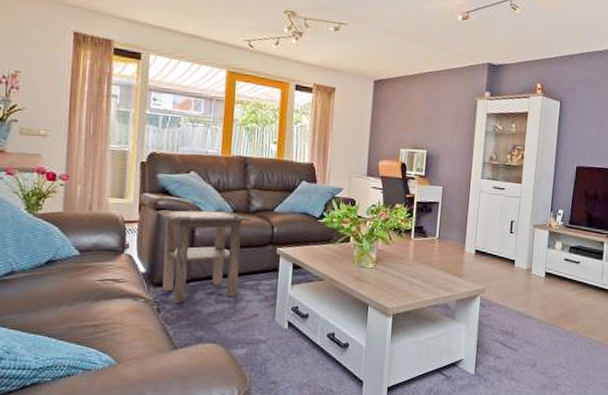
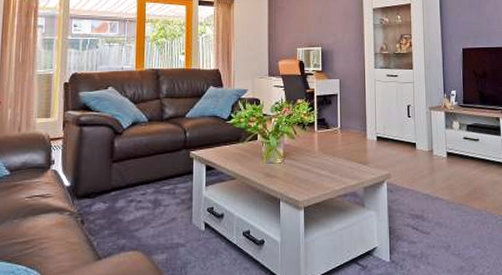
side table: present [157,209,252,304] -> none [79,120,166,214]

